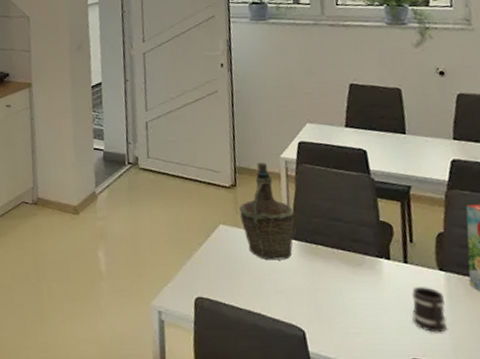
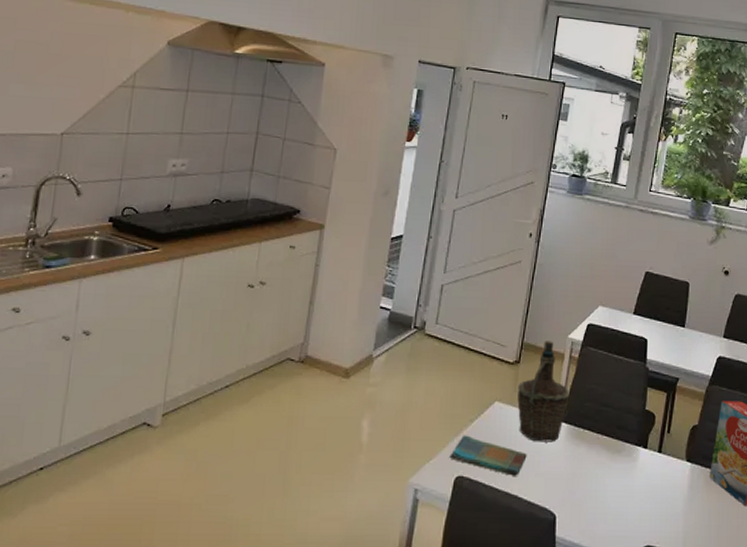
dish towel: none [185,258,263,296] -> present [449,435,527,477]
mug: present [412,287,447,333] -> none [655,476,686,522]

